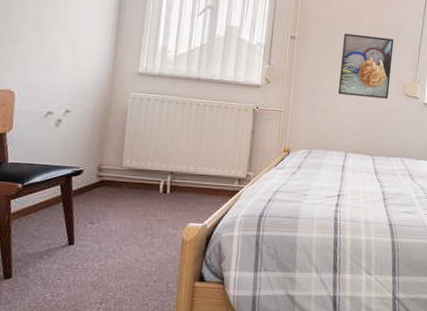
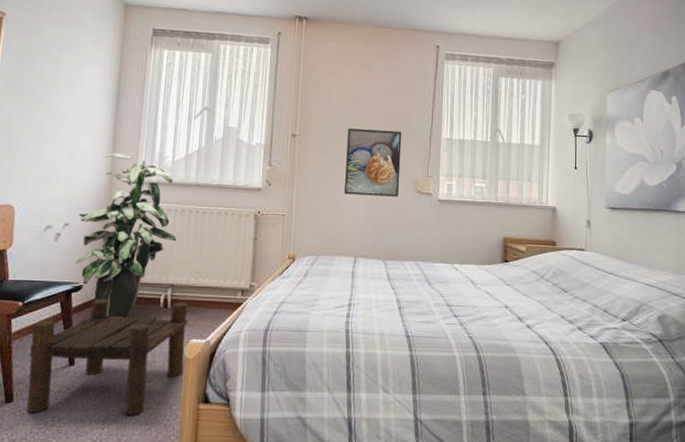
stool: none [26,183,187,292] -> present [27,299,188,415]
indoor plant: none [76,44,177,203] -> present [75,153,177,320]

